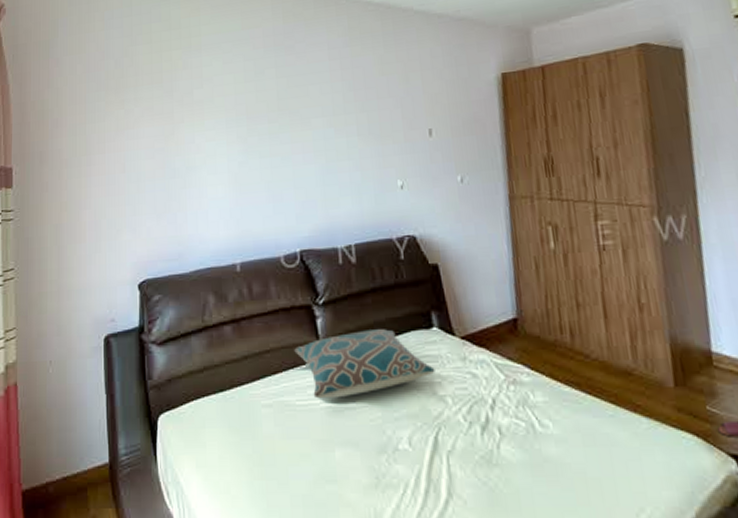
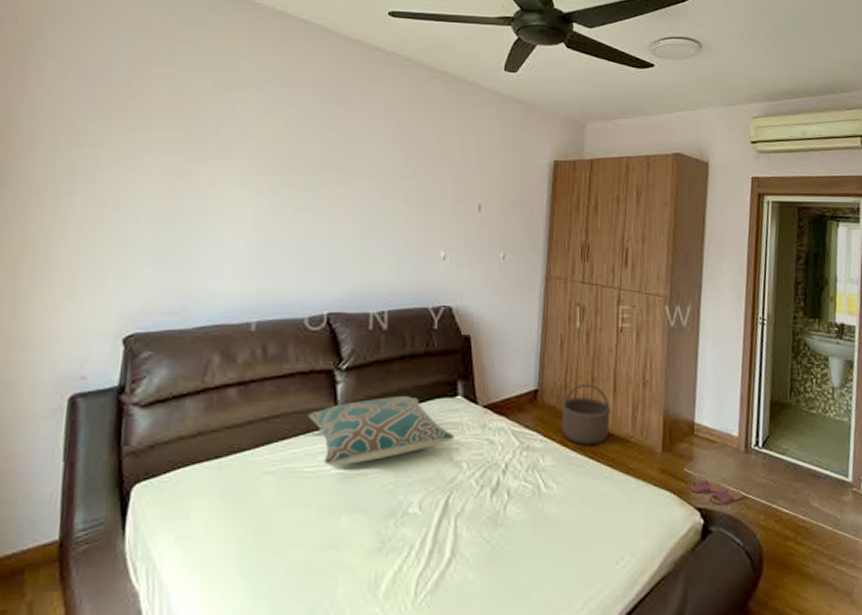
basket: none [545,310,606,379] -> present [561,384,610,446]

